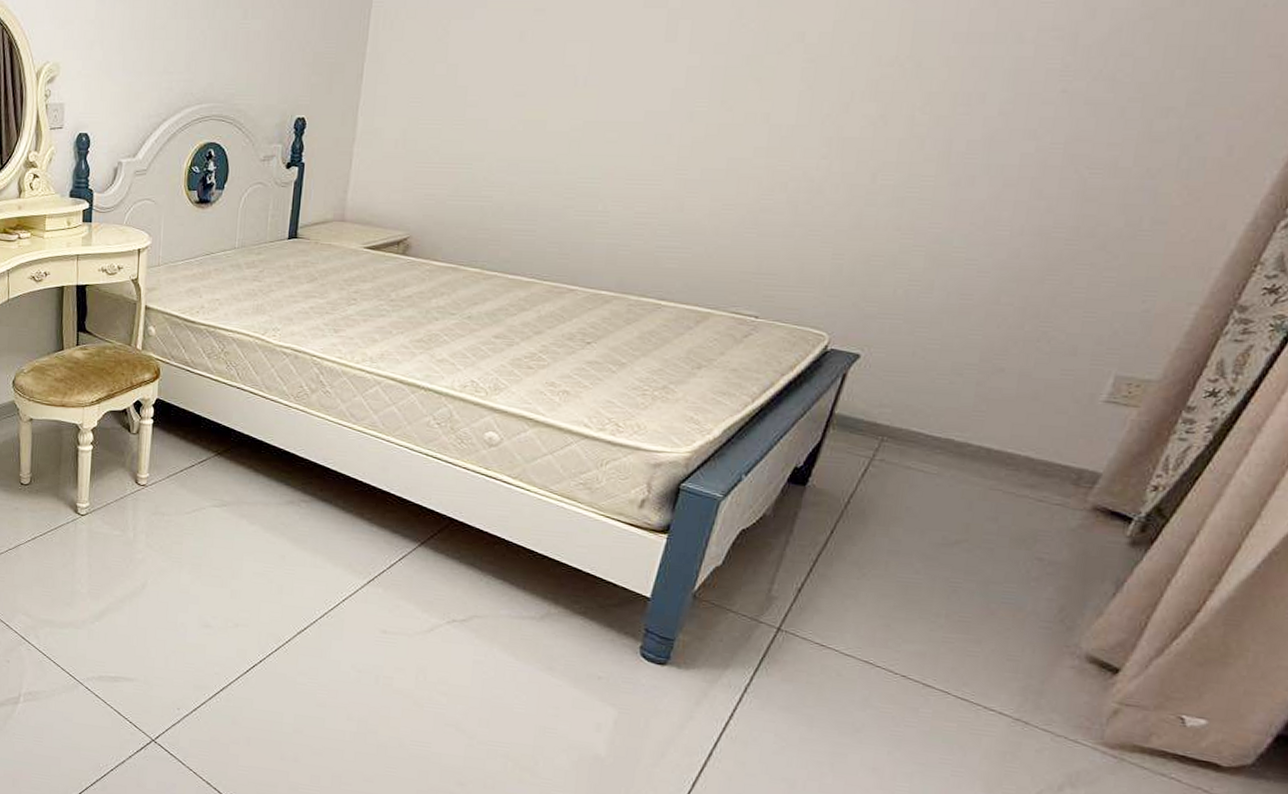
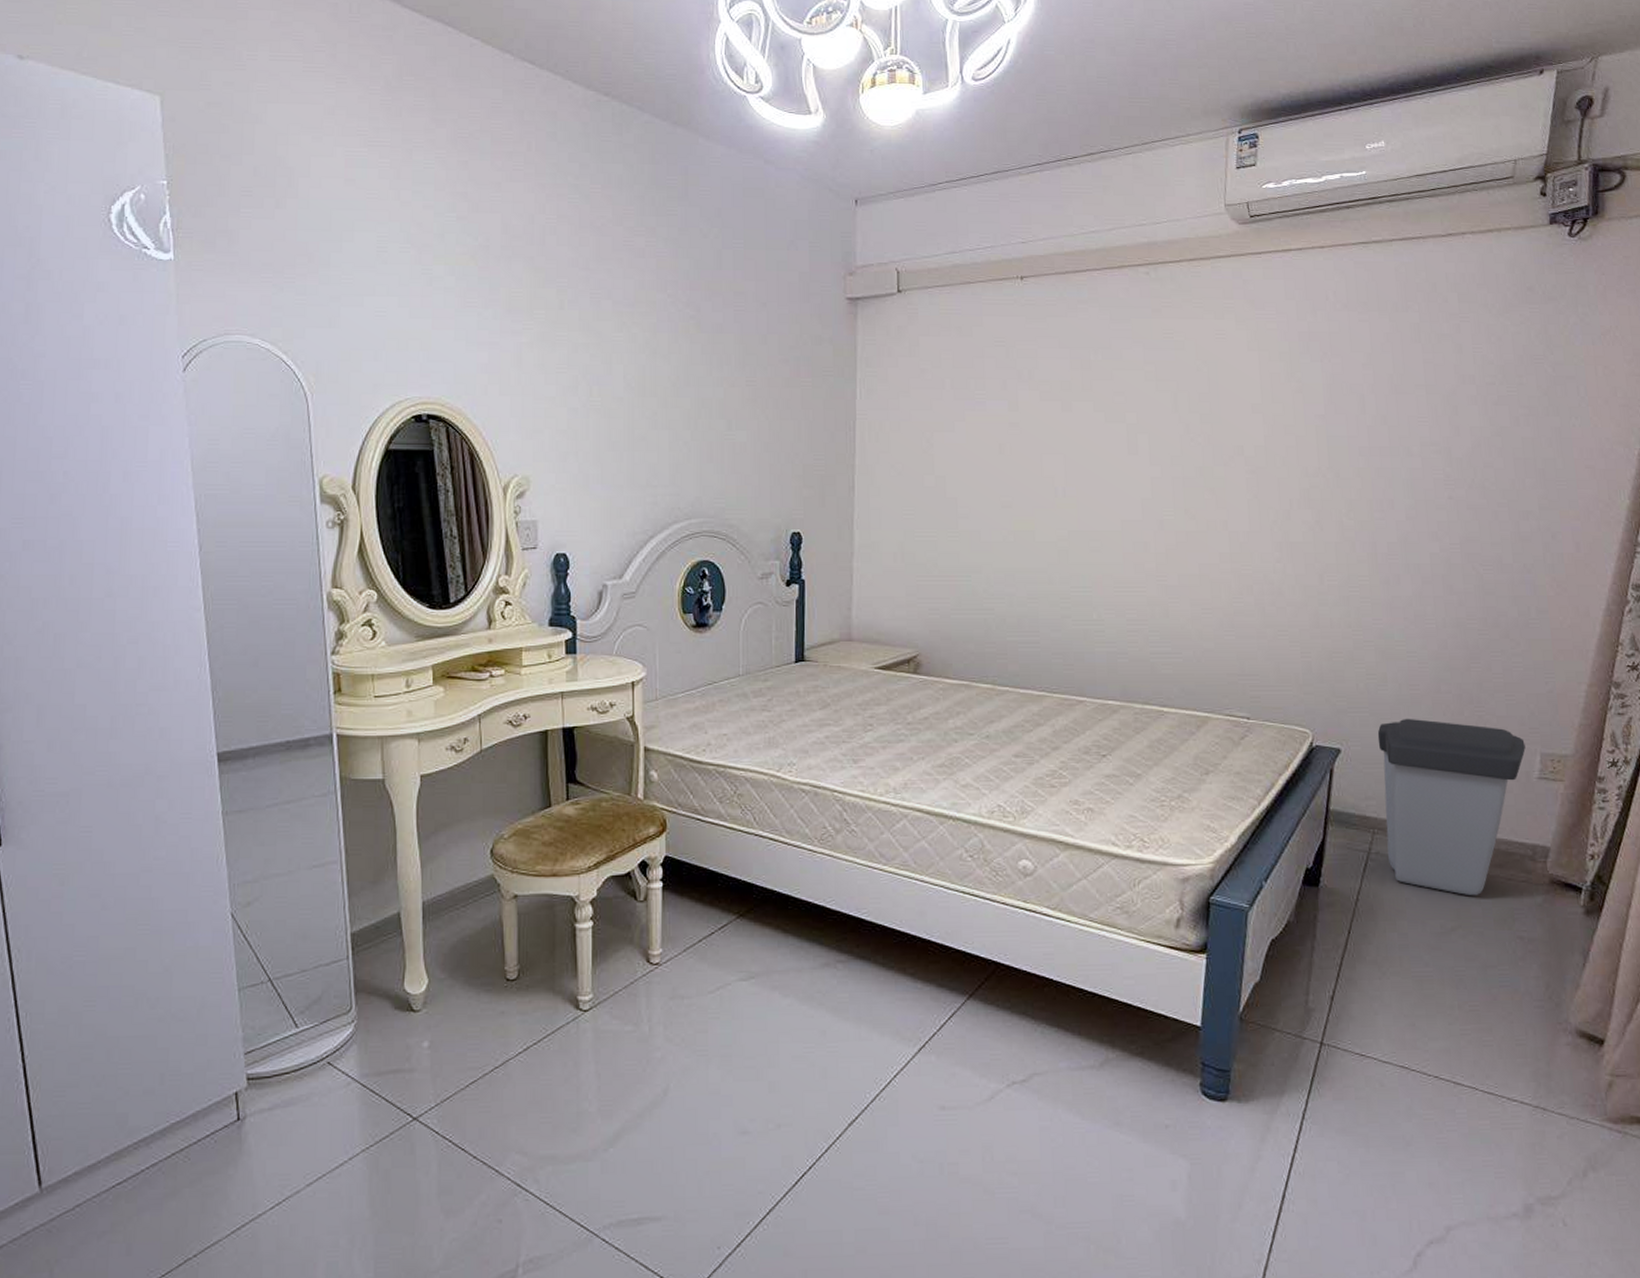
trash can: none [894,328,1097,513] -> present [1377,718,1525,896]

